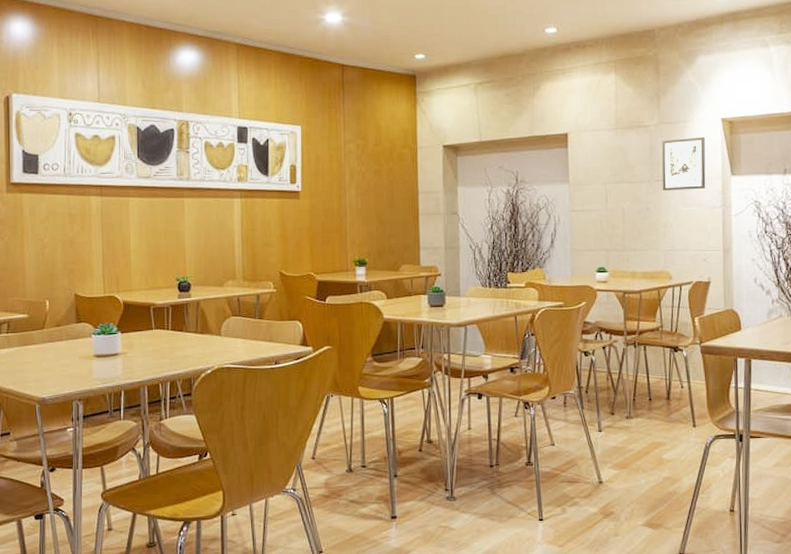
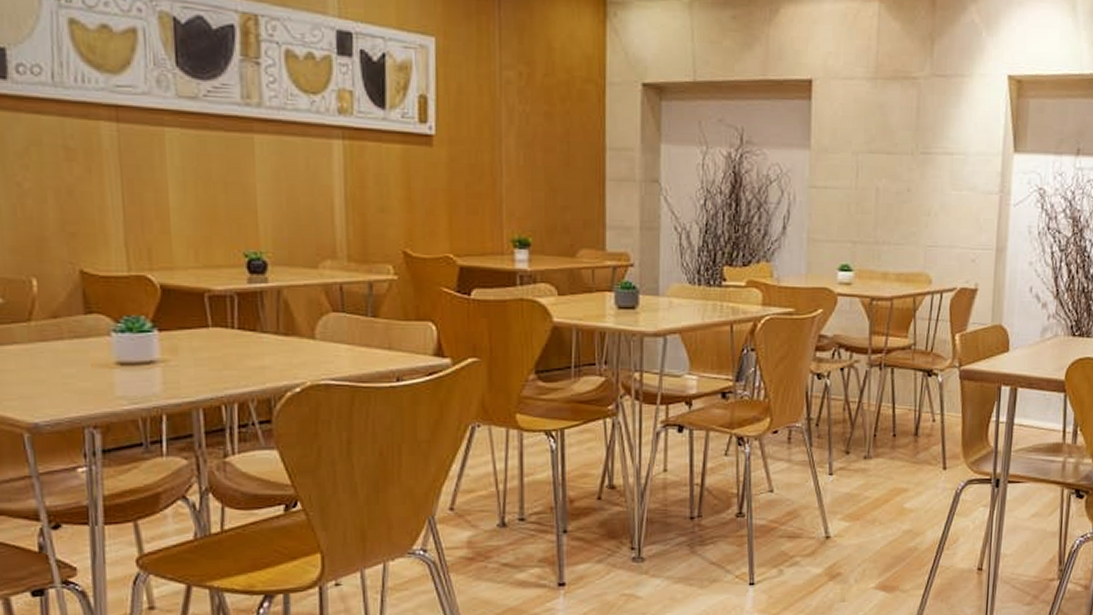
wall art: present [662,137,706,191] -> none [928,98,986,169]

